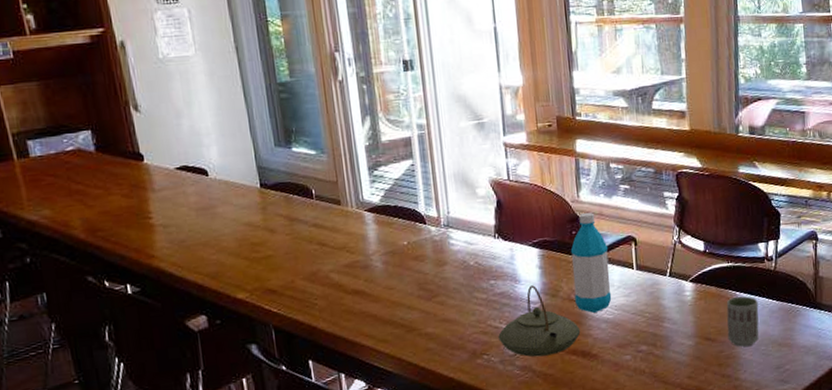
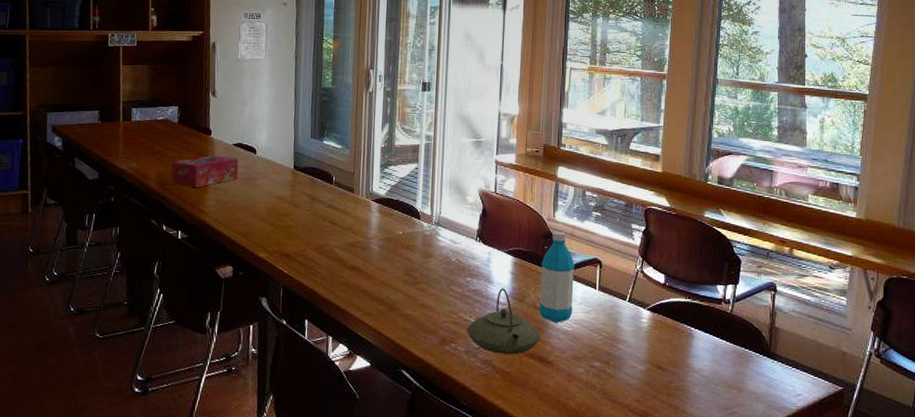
tissue box: none [98,184,191,230] -> present [170,155,238,188]
cup: present [726,296,759,347] -> none [678,331,712,382]

